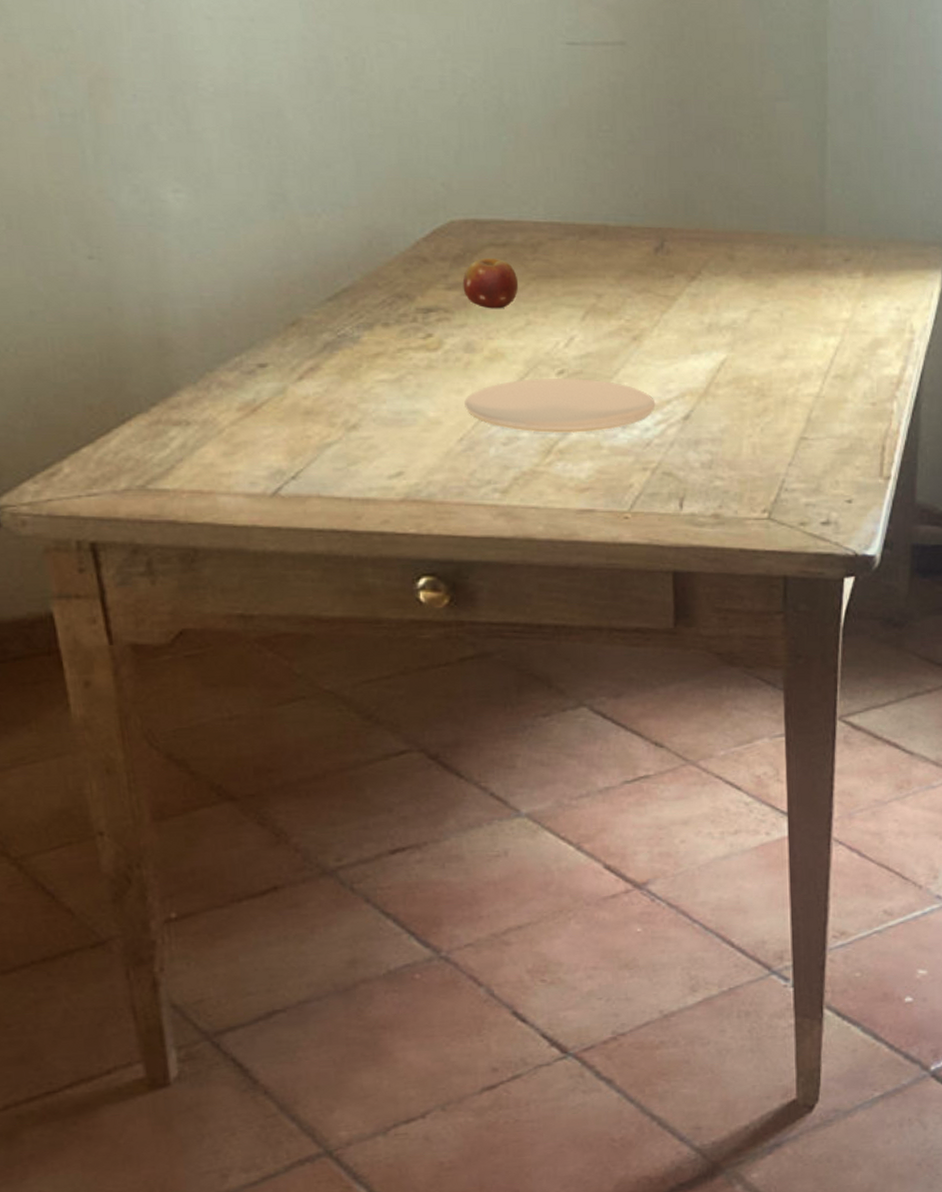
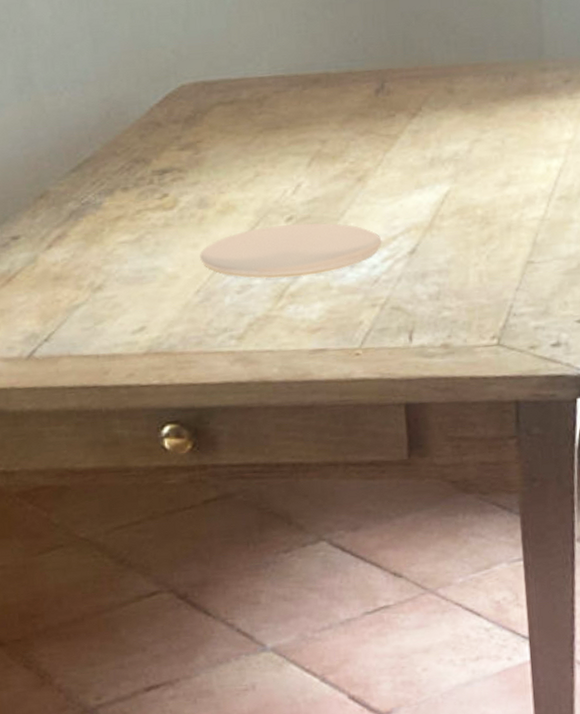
fruit: present [462,257,519,309] -> none [194,115,247,165]

